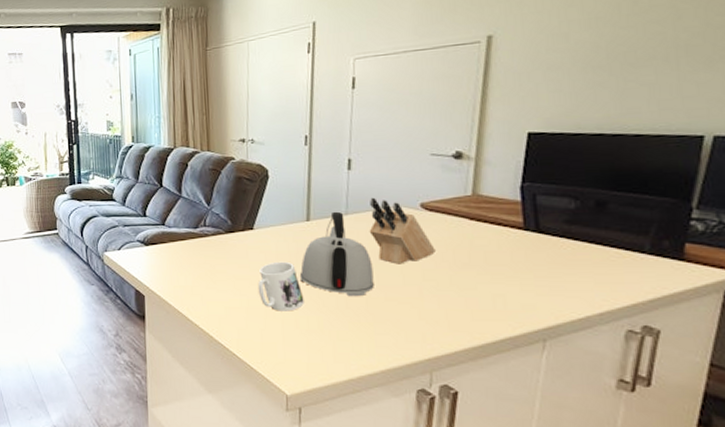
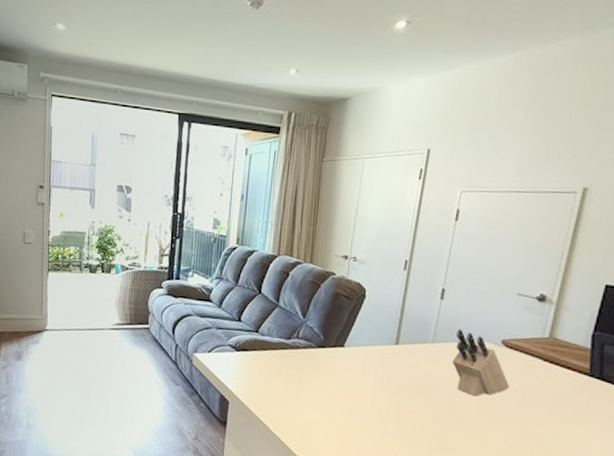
mug: present [257,261,304,311] -> none [340,381,383,432]
kettle: present [299,211,374,297] -> none [381,338,451,424]

